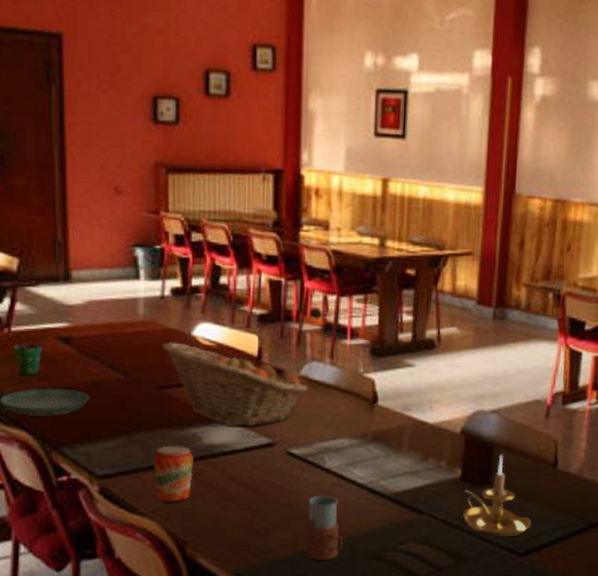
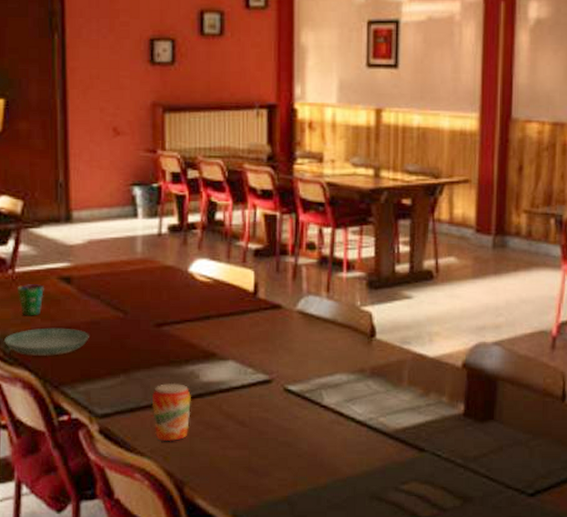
fruit basket: present [162,342,308,427] -> none [160,279,305,363]
drinking glass: present [305,495,344,561] -> none [305,433,344,502]
candle holder: present [463,454,532,537] -> none [467,388,540,476]

